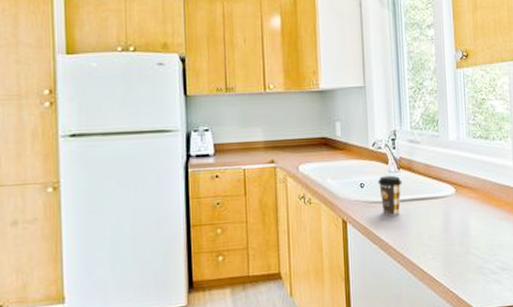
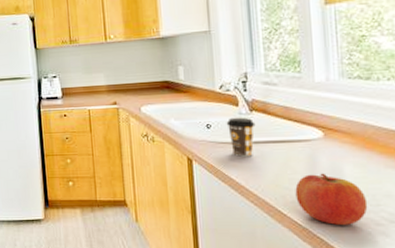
fruit: none [433,228,487,278] -> present [295,173,368,225]

